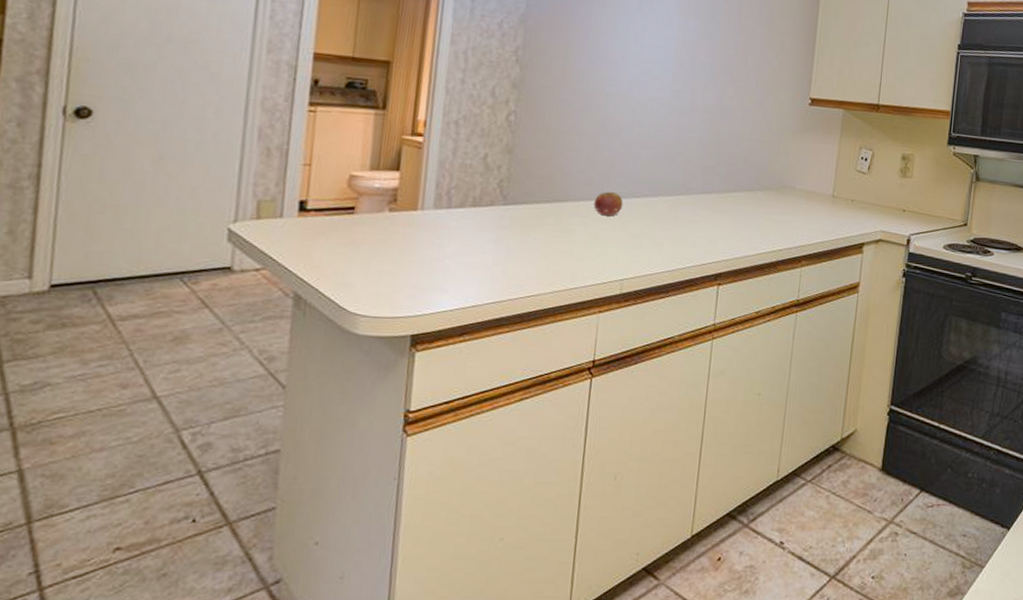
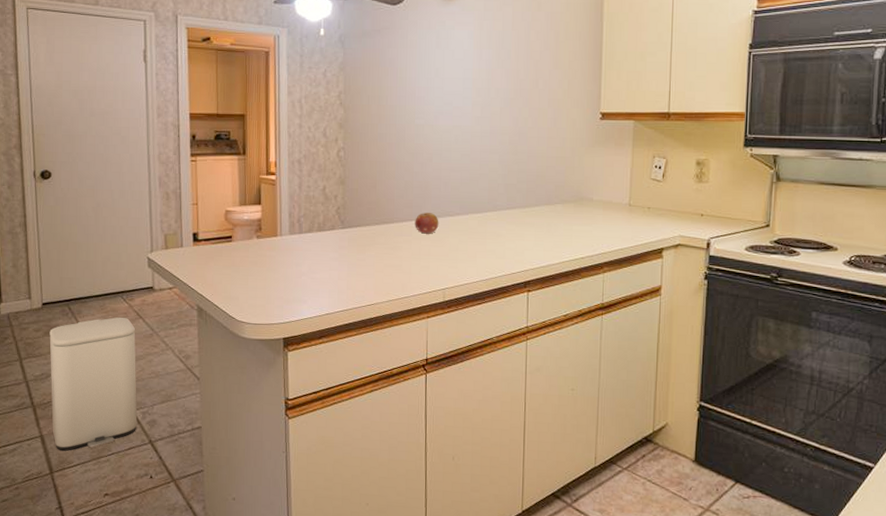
pedal bin: none [39,306,197,490] -> present [49,317,137,451]

